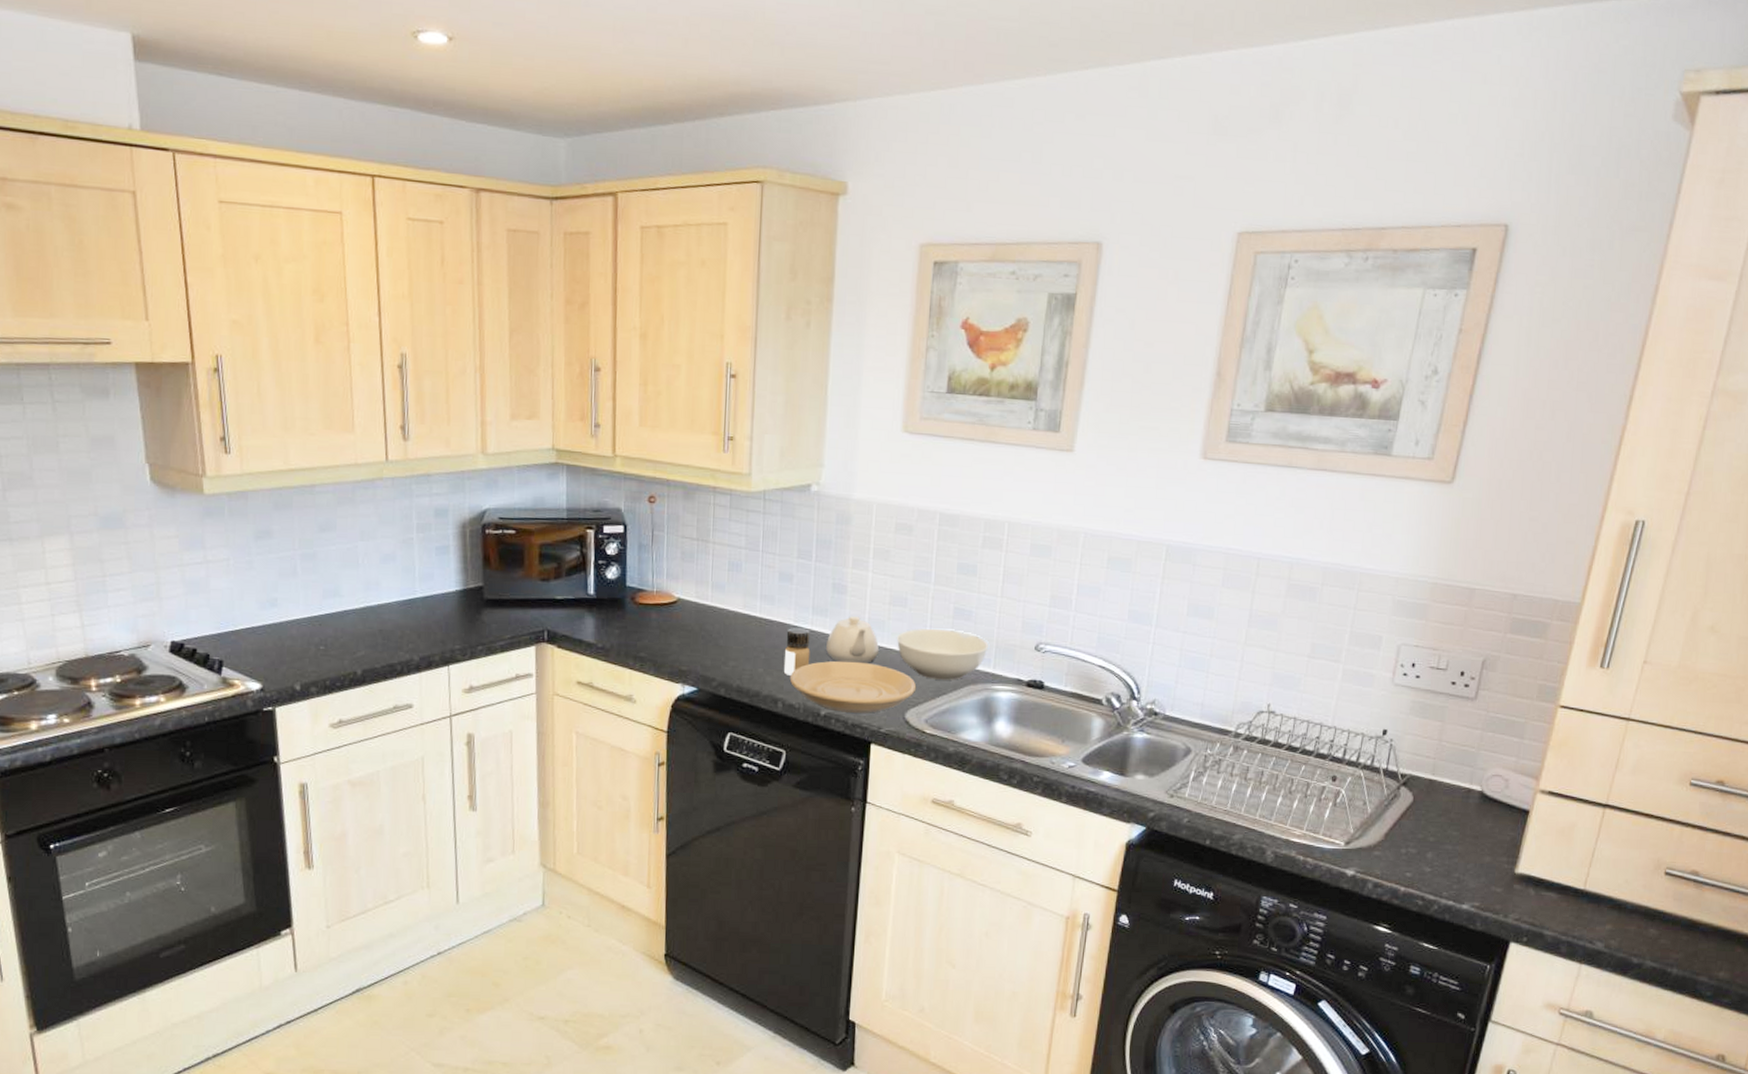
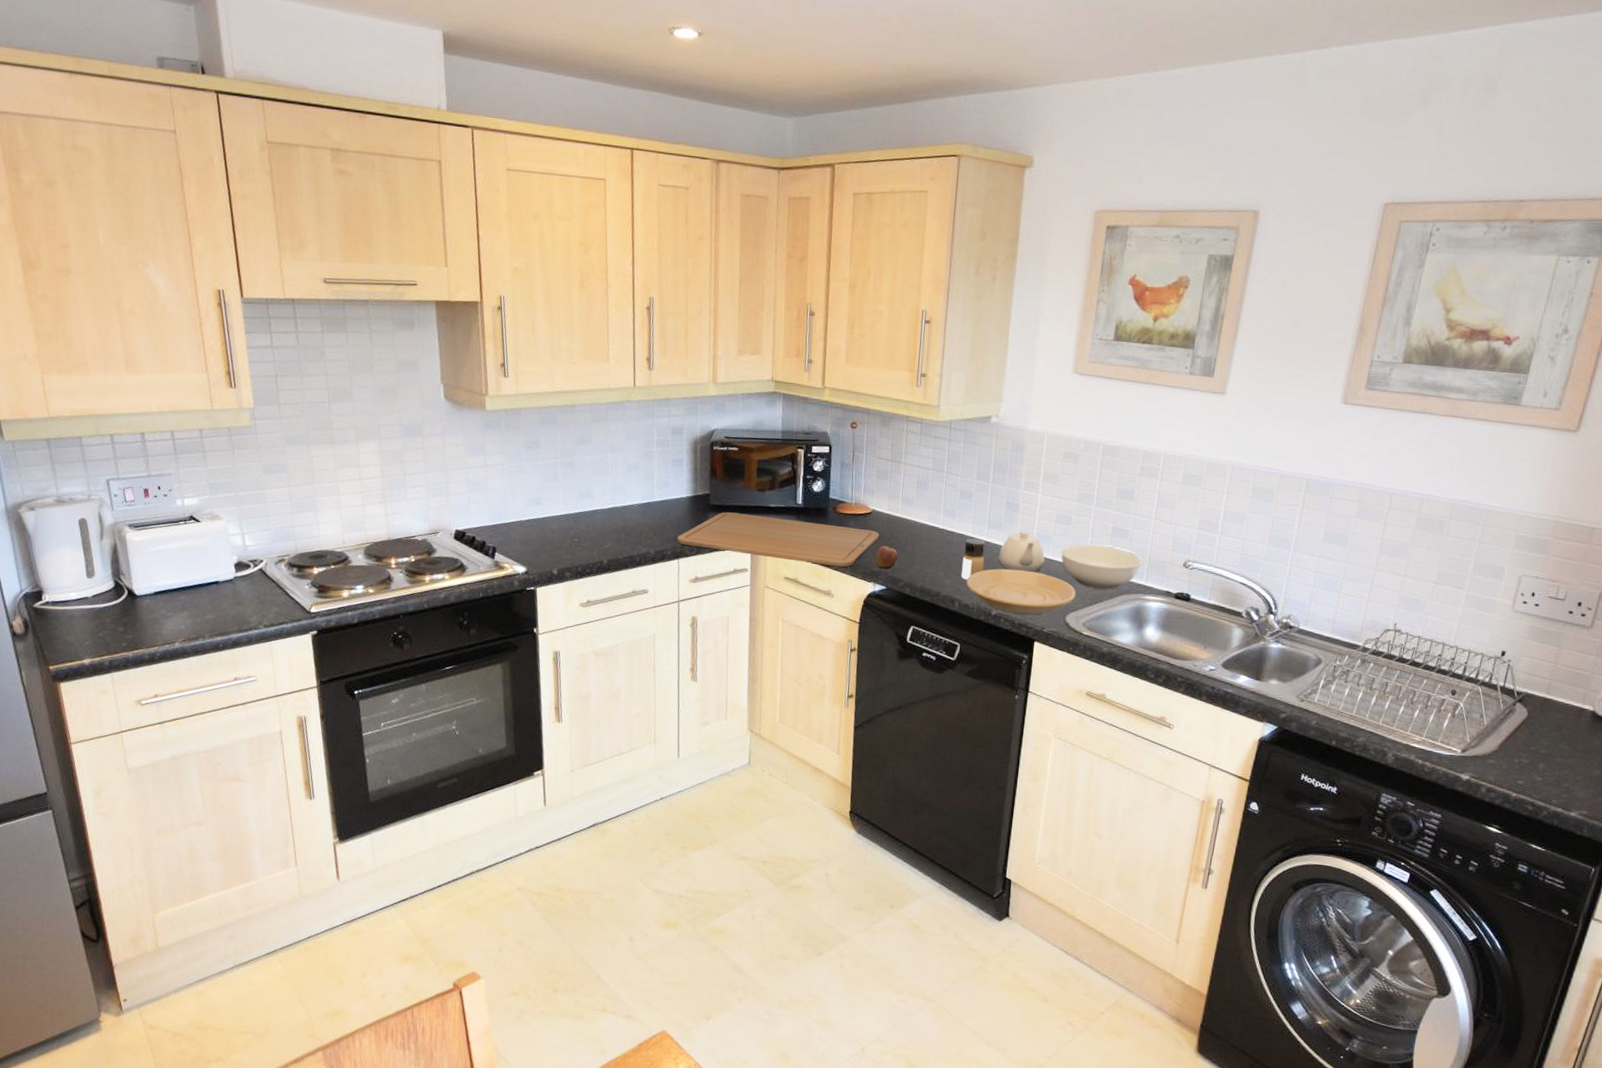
chopping board: none [446,607,687,668] -> present [677,512,880,568]
fruit: none [683,637,710,667] -> present [875,543,899,569]

